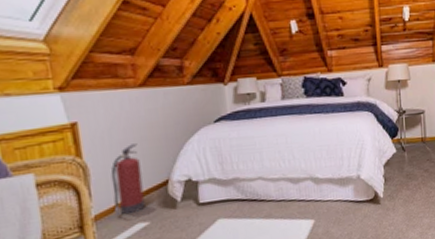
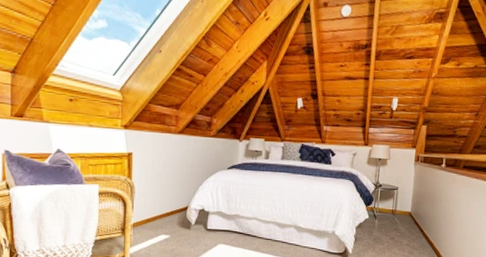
fire extinguisher: present [110,143,145,216] -> none [147,175,171,227]

